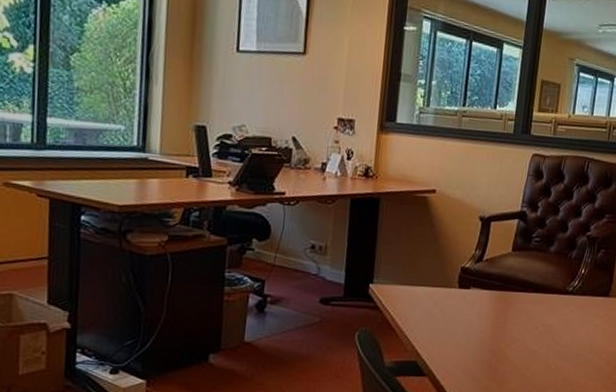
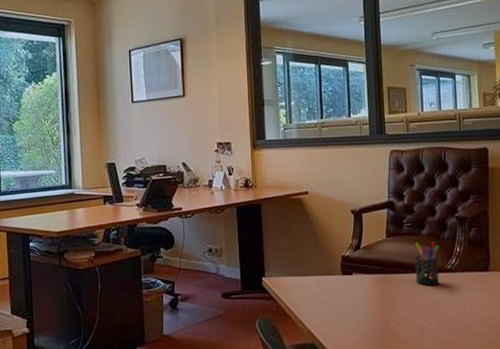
pen holder: none [534,259,565,308] -> present [415,241,440,286]

